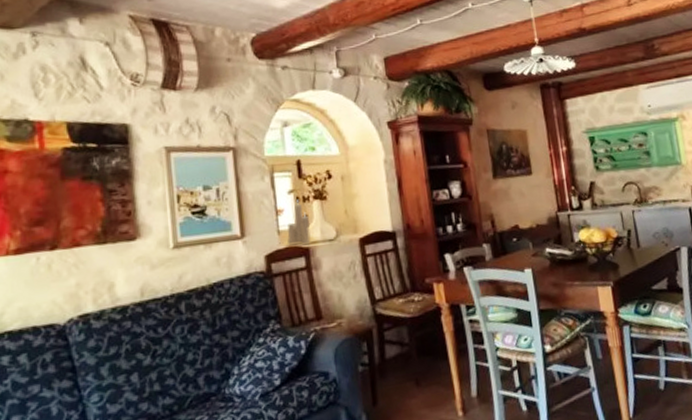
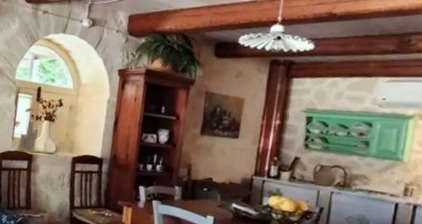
ceramic pitcher: none [609,182,634,208] -> present [312,163,337,188]

